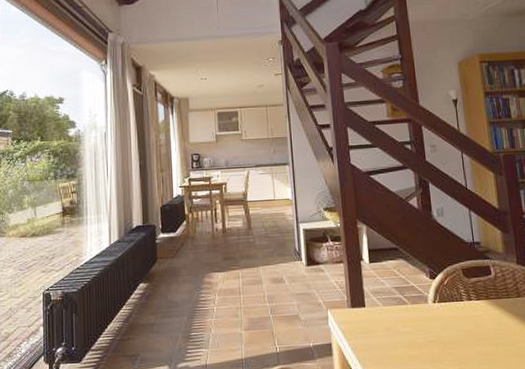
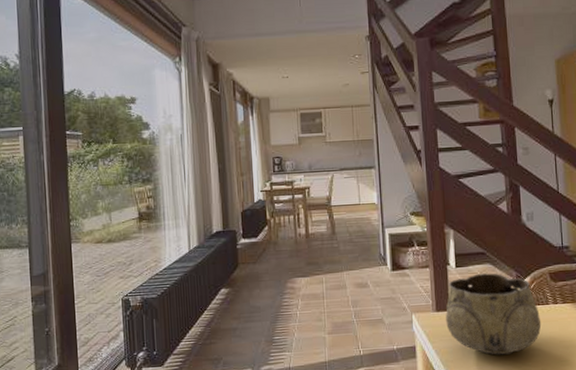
decorative bowl: none [361,268,457,353] -> present [446,273,542,355]

